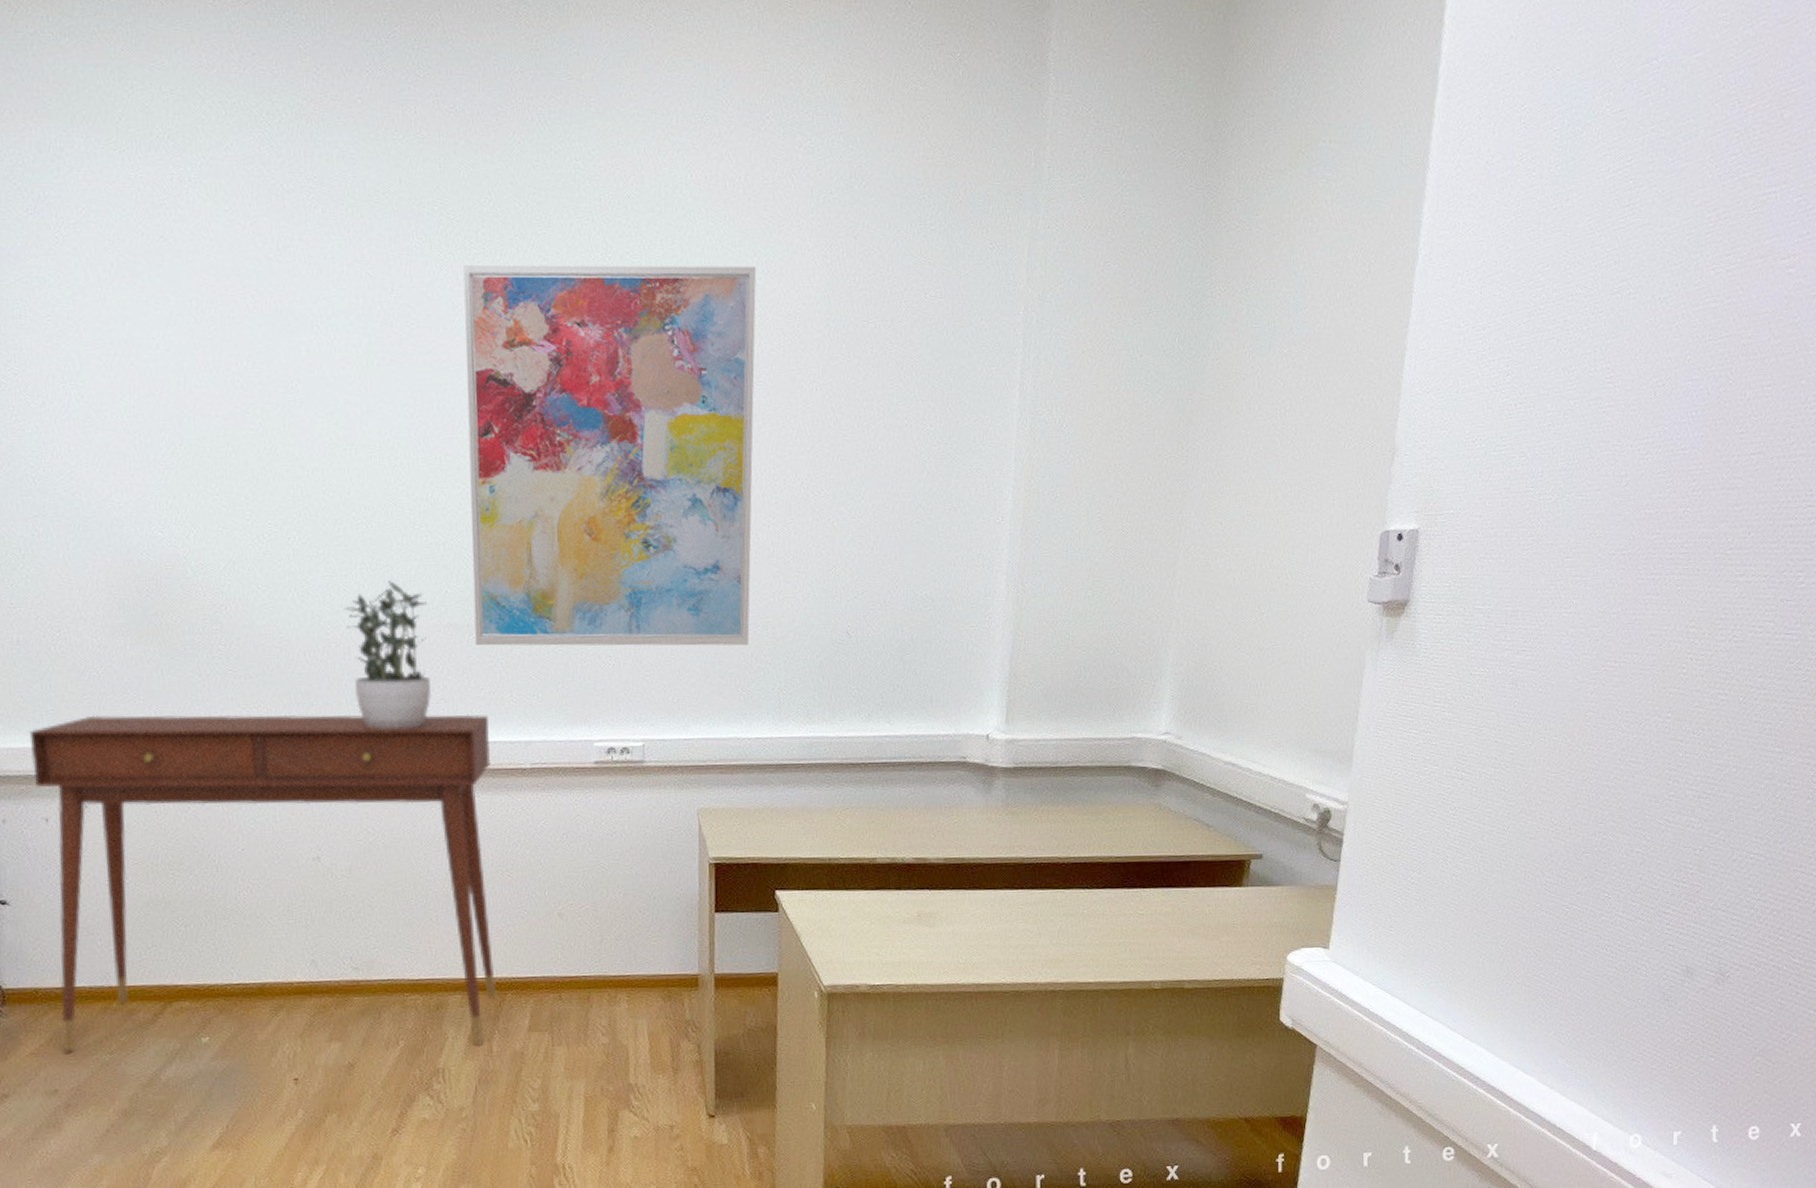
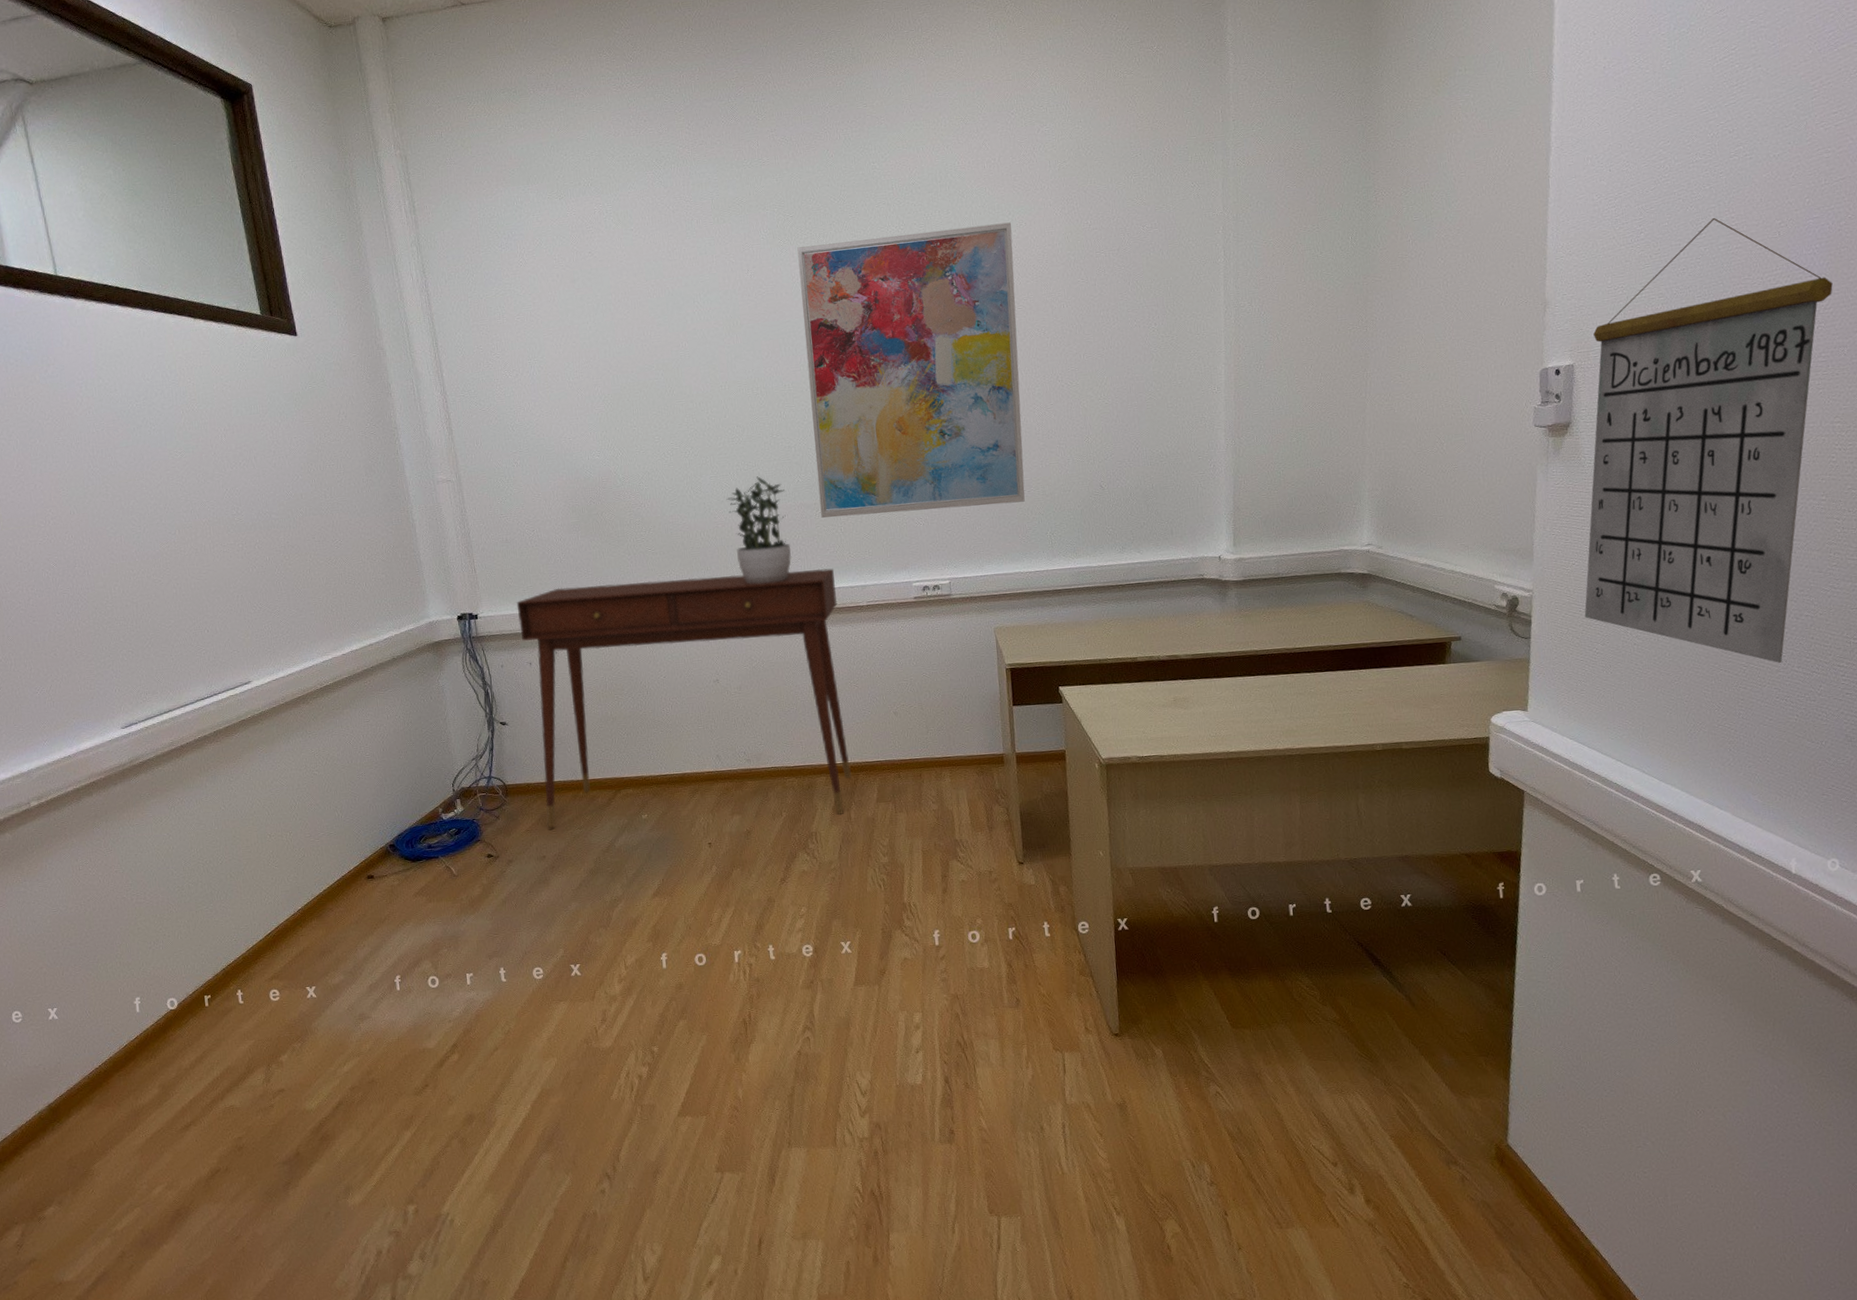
calendar: none [1402,365,1704,906] -> present [1584,217,1833,663]

